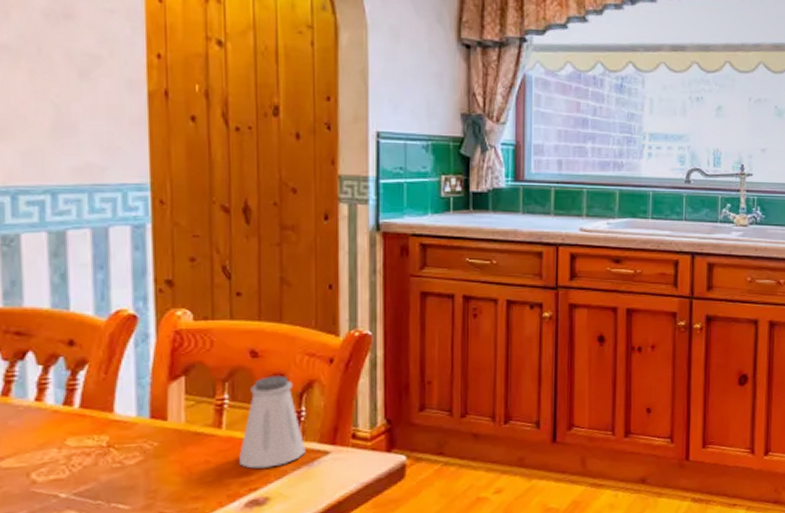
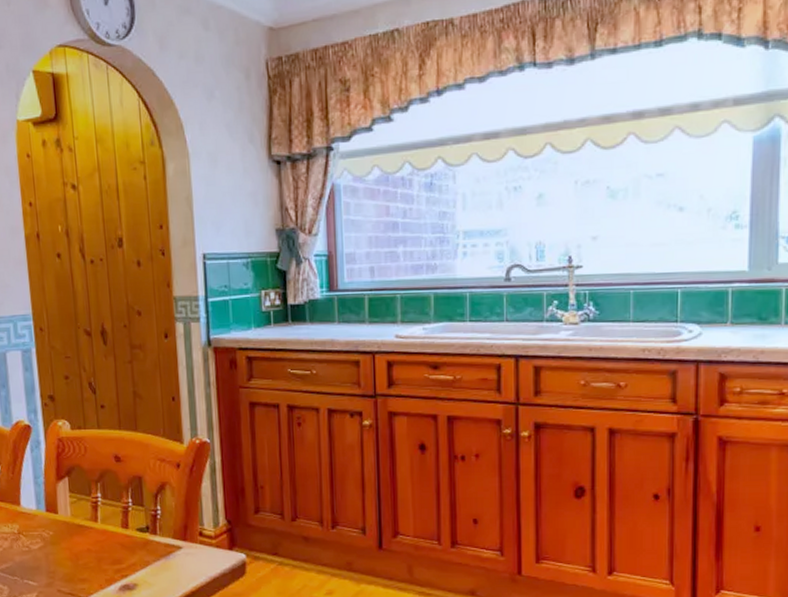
saltshaker: present [239,376,306,469] -> none [112,478,163,558]

